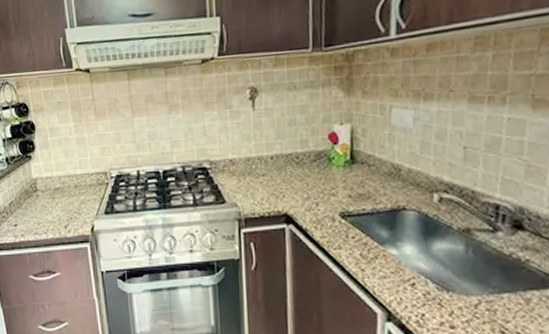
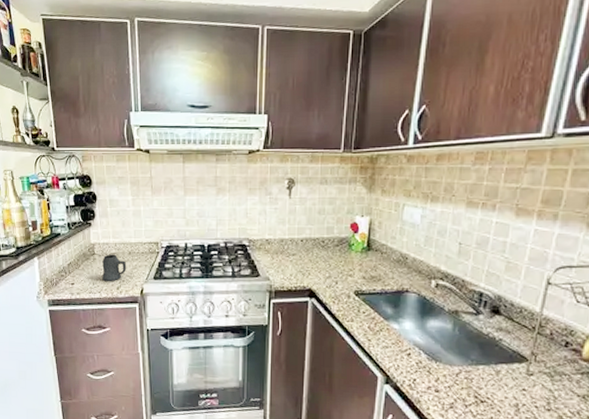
mug: none [46,189,74,220] -> present [102,254,127,281]

